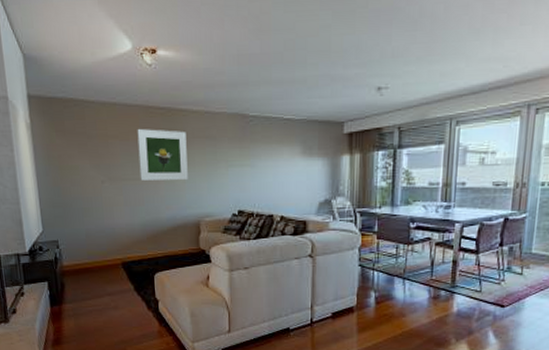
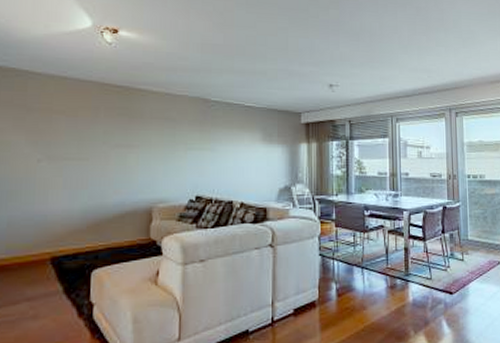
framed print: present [137,129,188,181] -> none [86,106,144,161]

